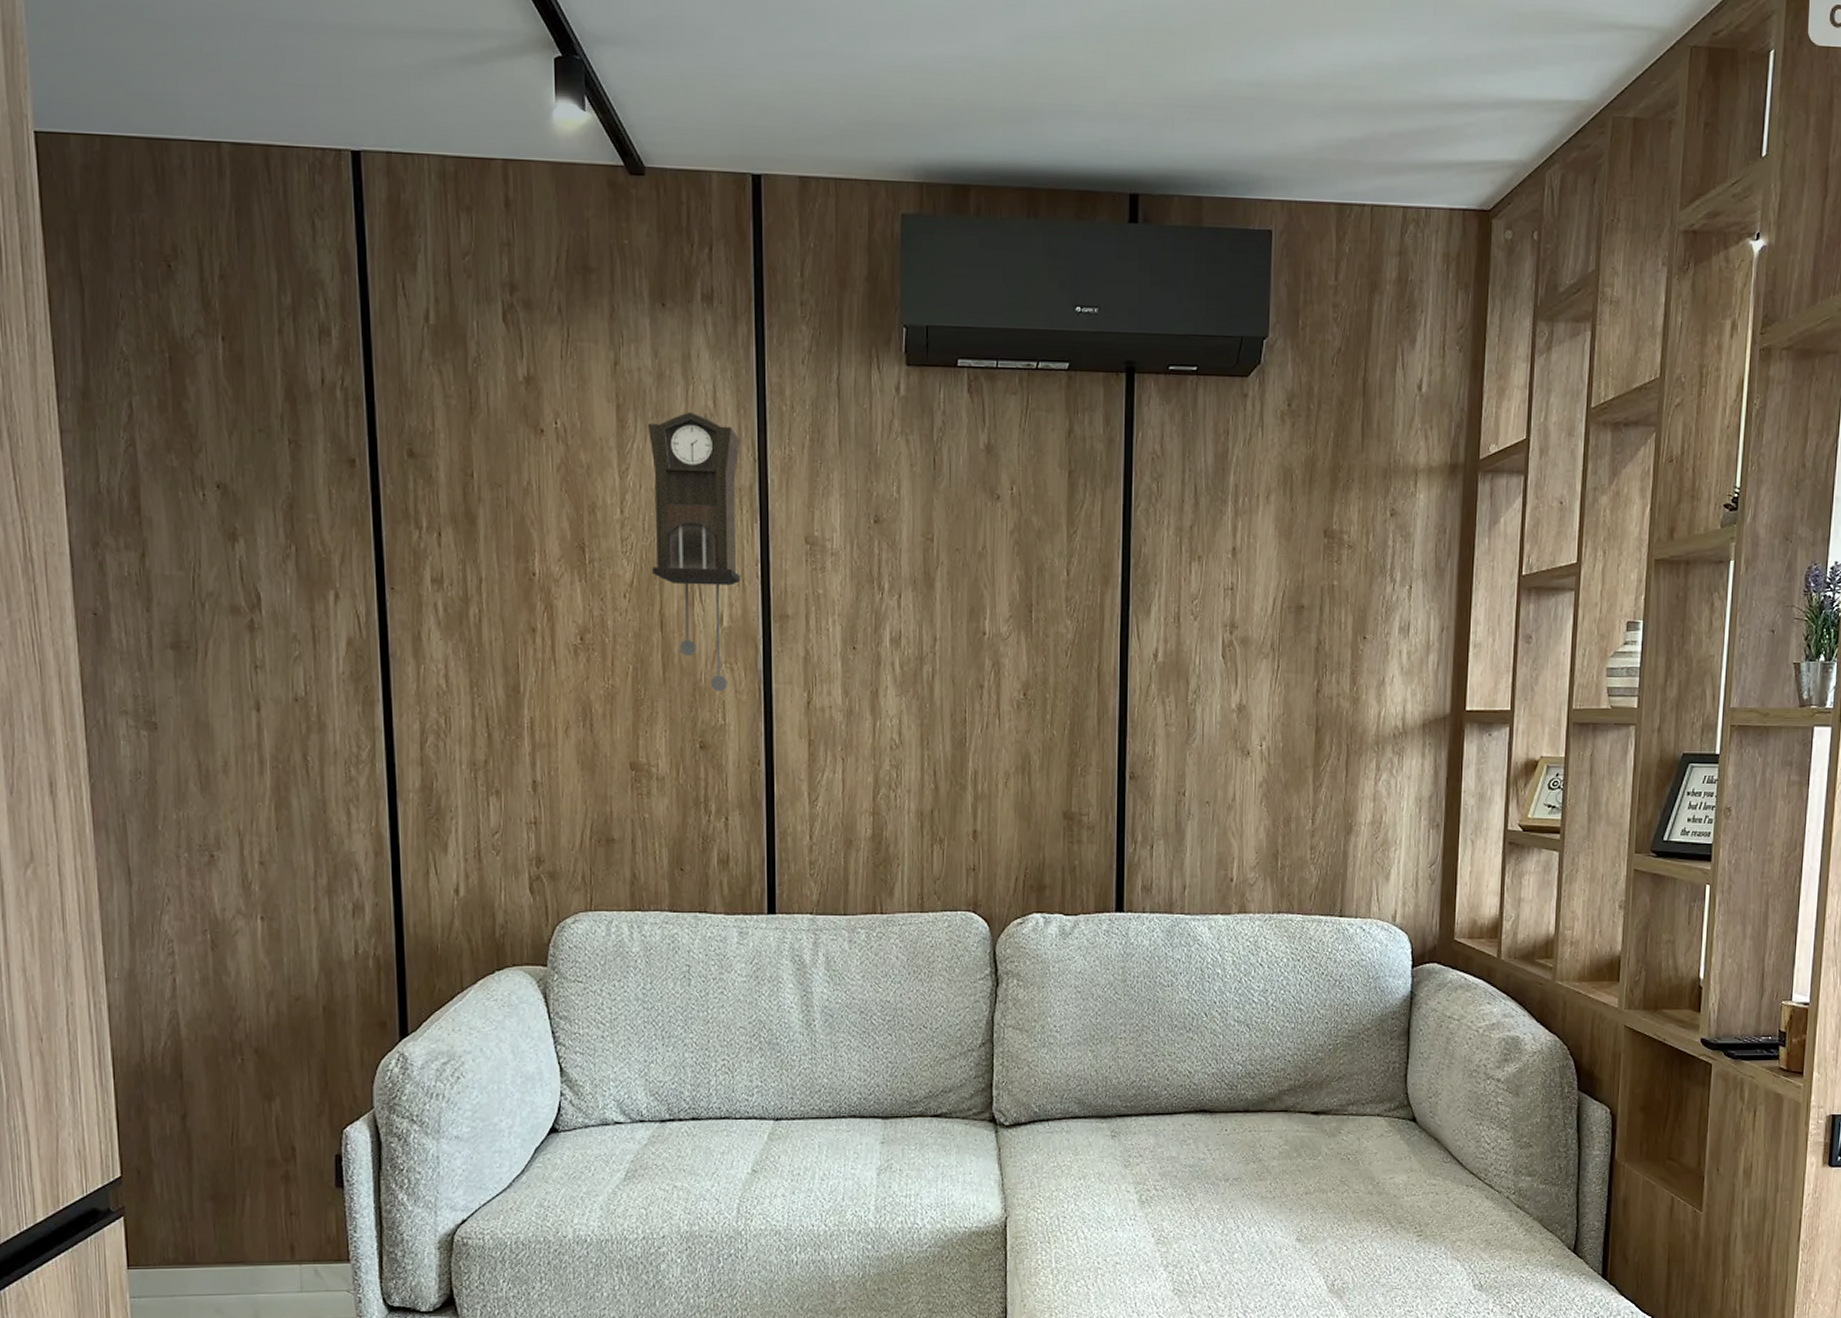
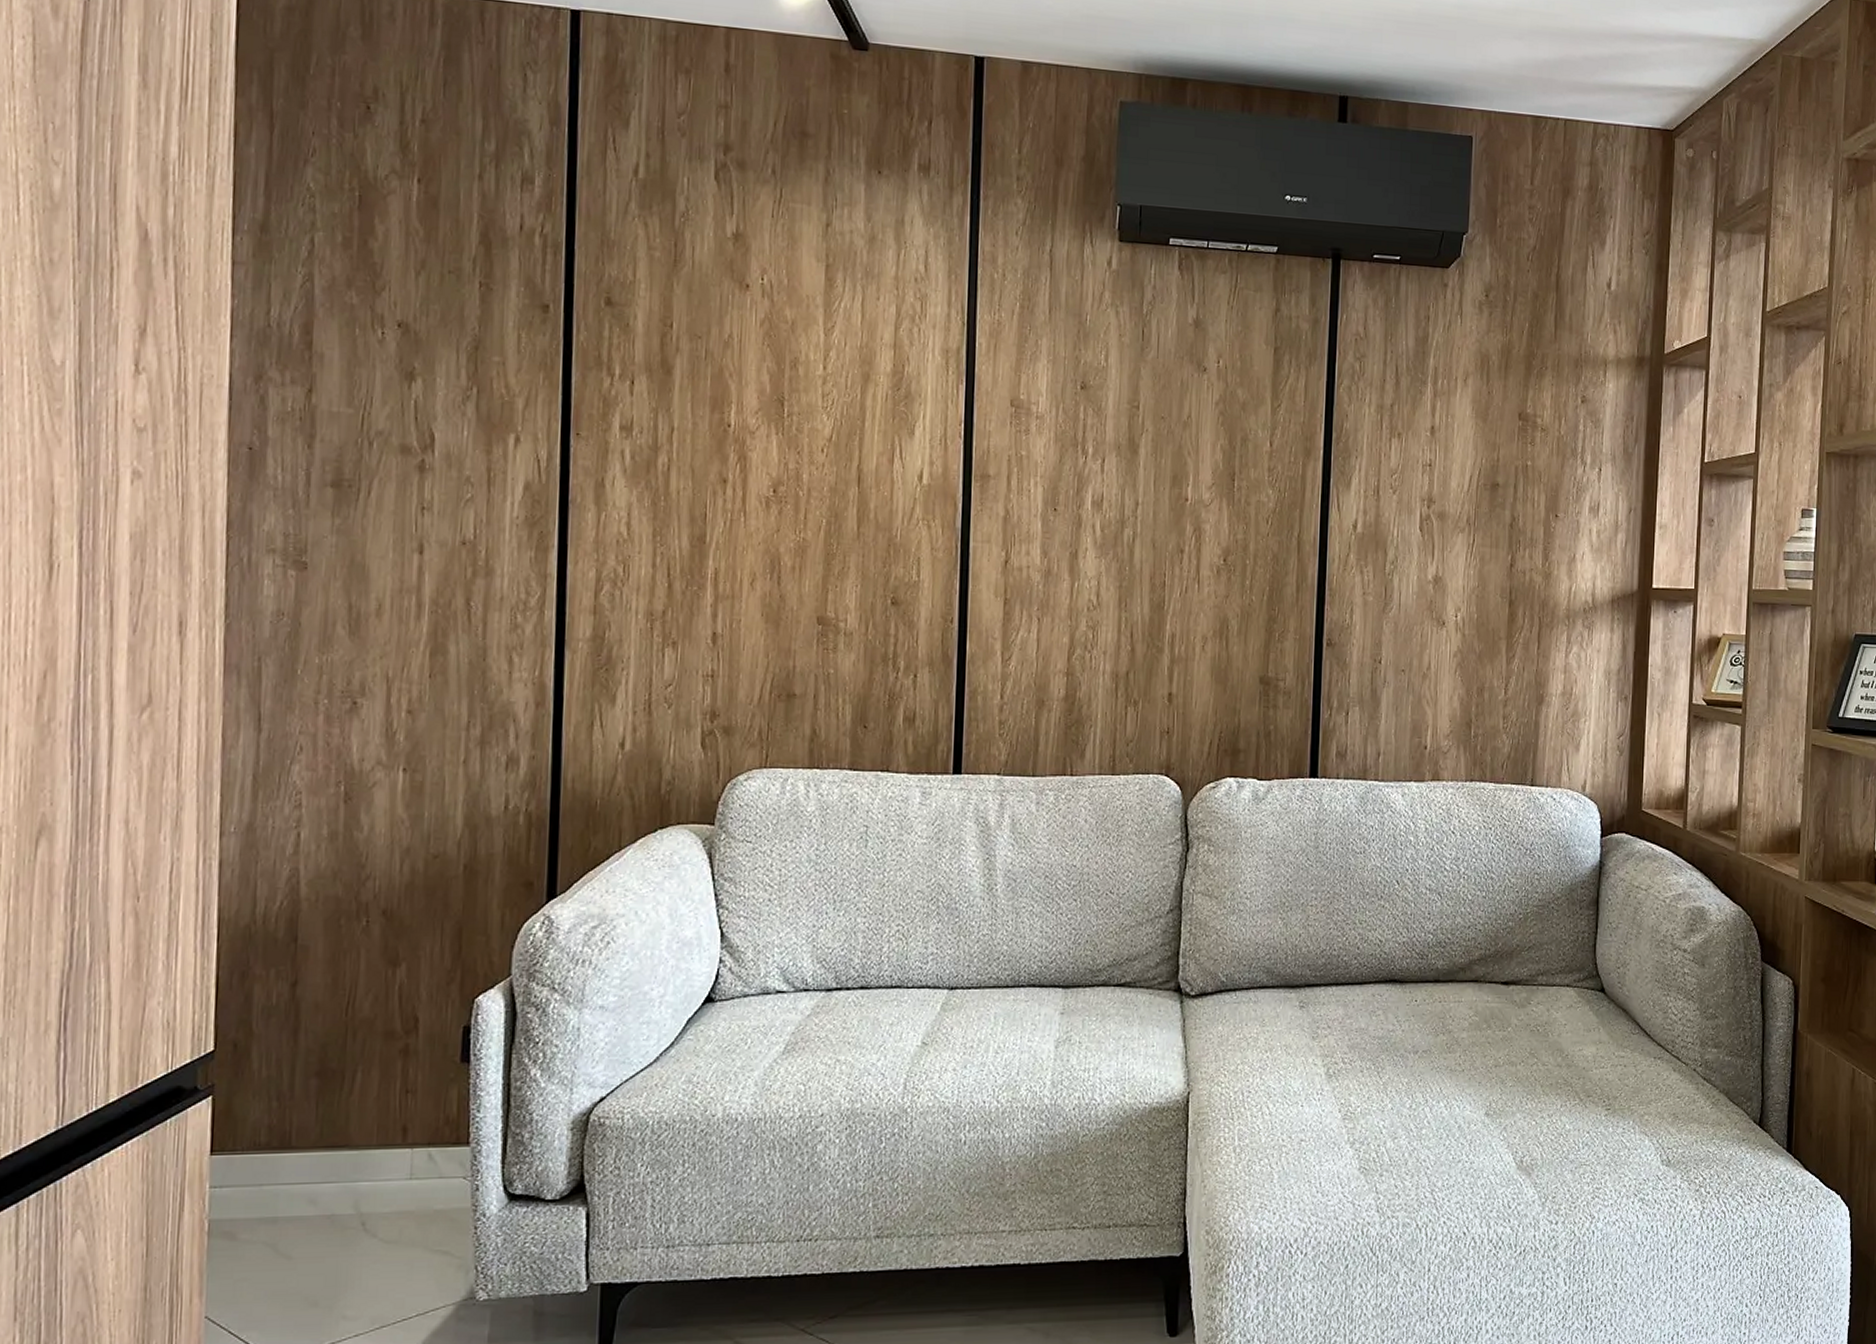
pendulum clock: present [647,412,740,692] -> none [853,275,950,549]

